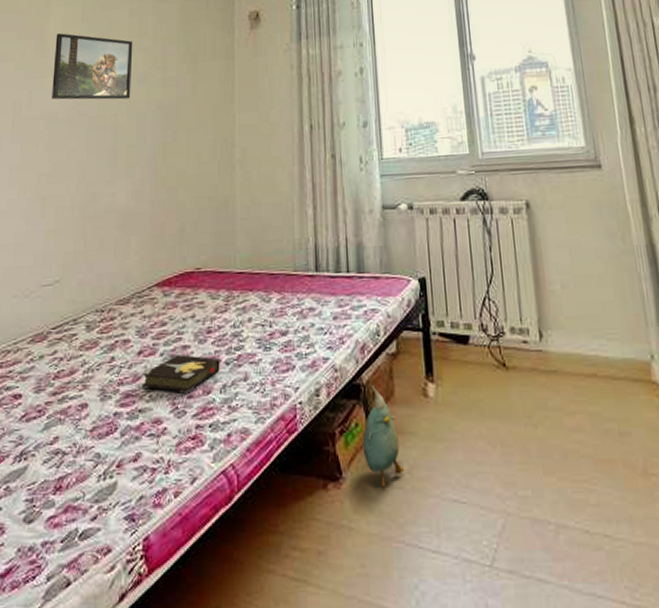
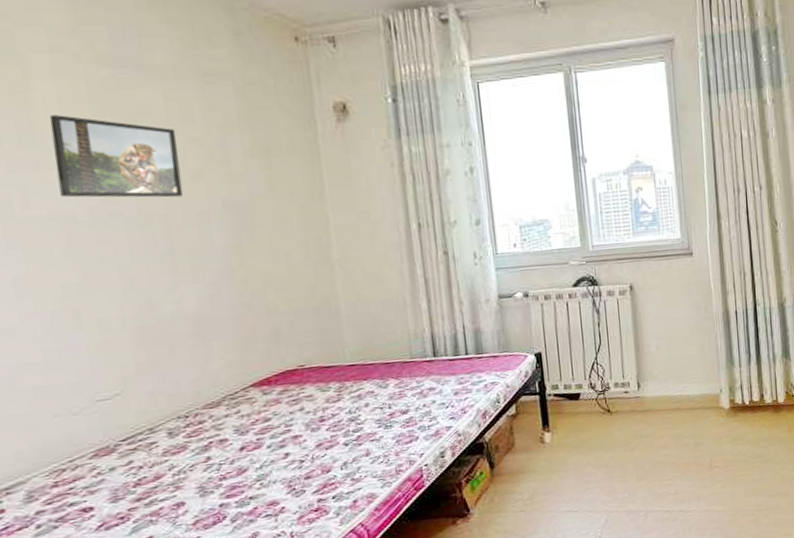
hardback book: present [142,354,220,394] -> none [249,441,339,479]
plush toy: present [362,385,405,487] -> none [487,441,526,514]

